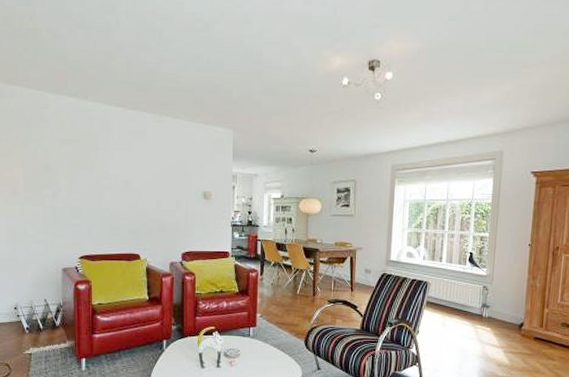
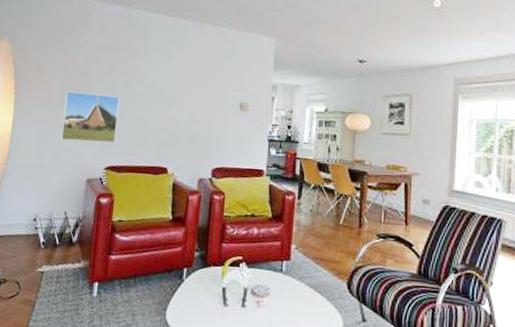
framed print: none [30,186,87,234] -> present [61,91,120,144]

